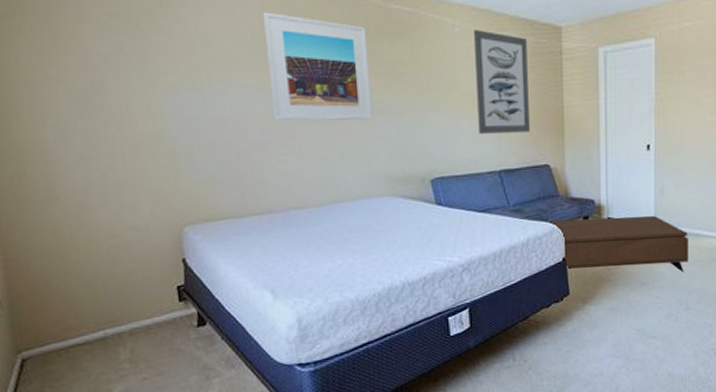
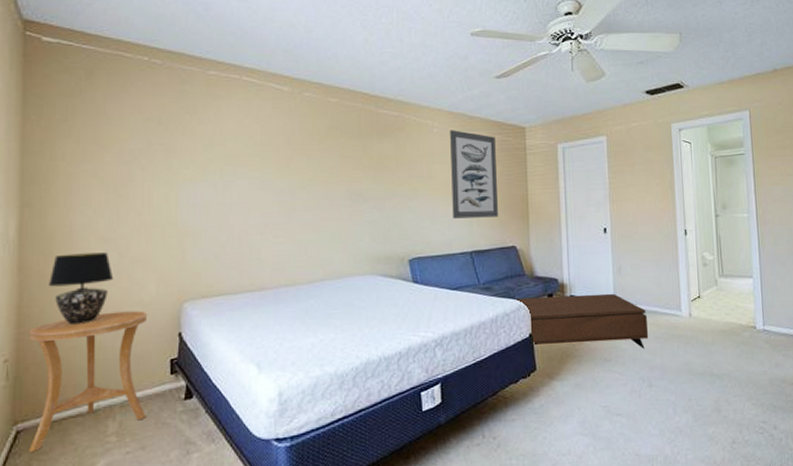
side table: none [15,236,158,379] -> present [29,311,148,452]
table lamp: none [27,172,102,251] -> present [49,252,114,325]
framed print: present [262,12,374,121] -> none [272,116,361,208]

